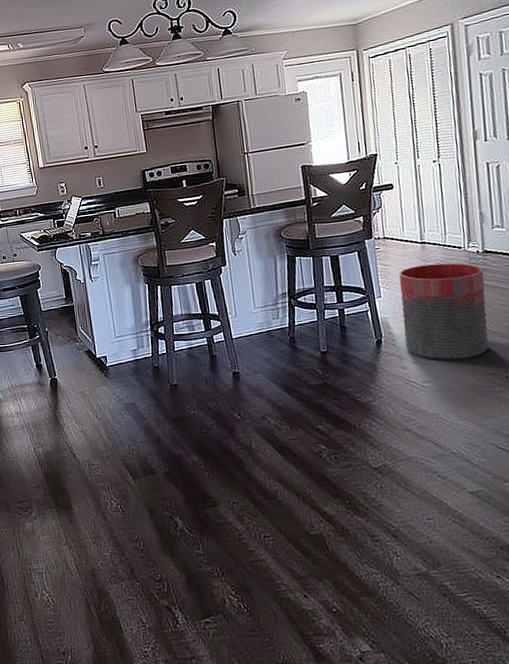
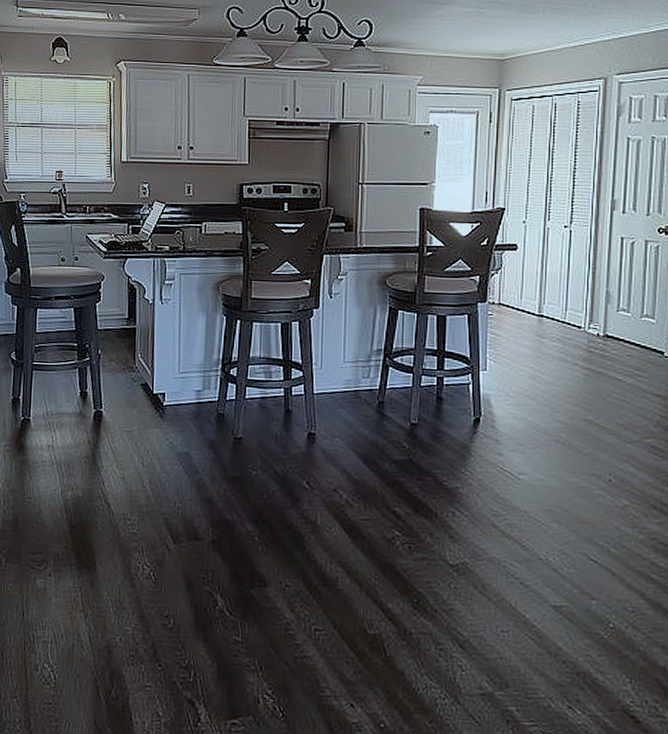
trash can: present [399,263,489,361] -> none [505,341,602,454]

